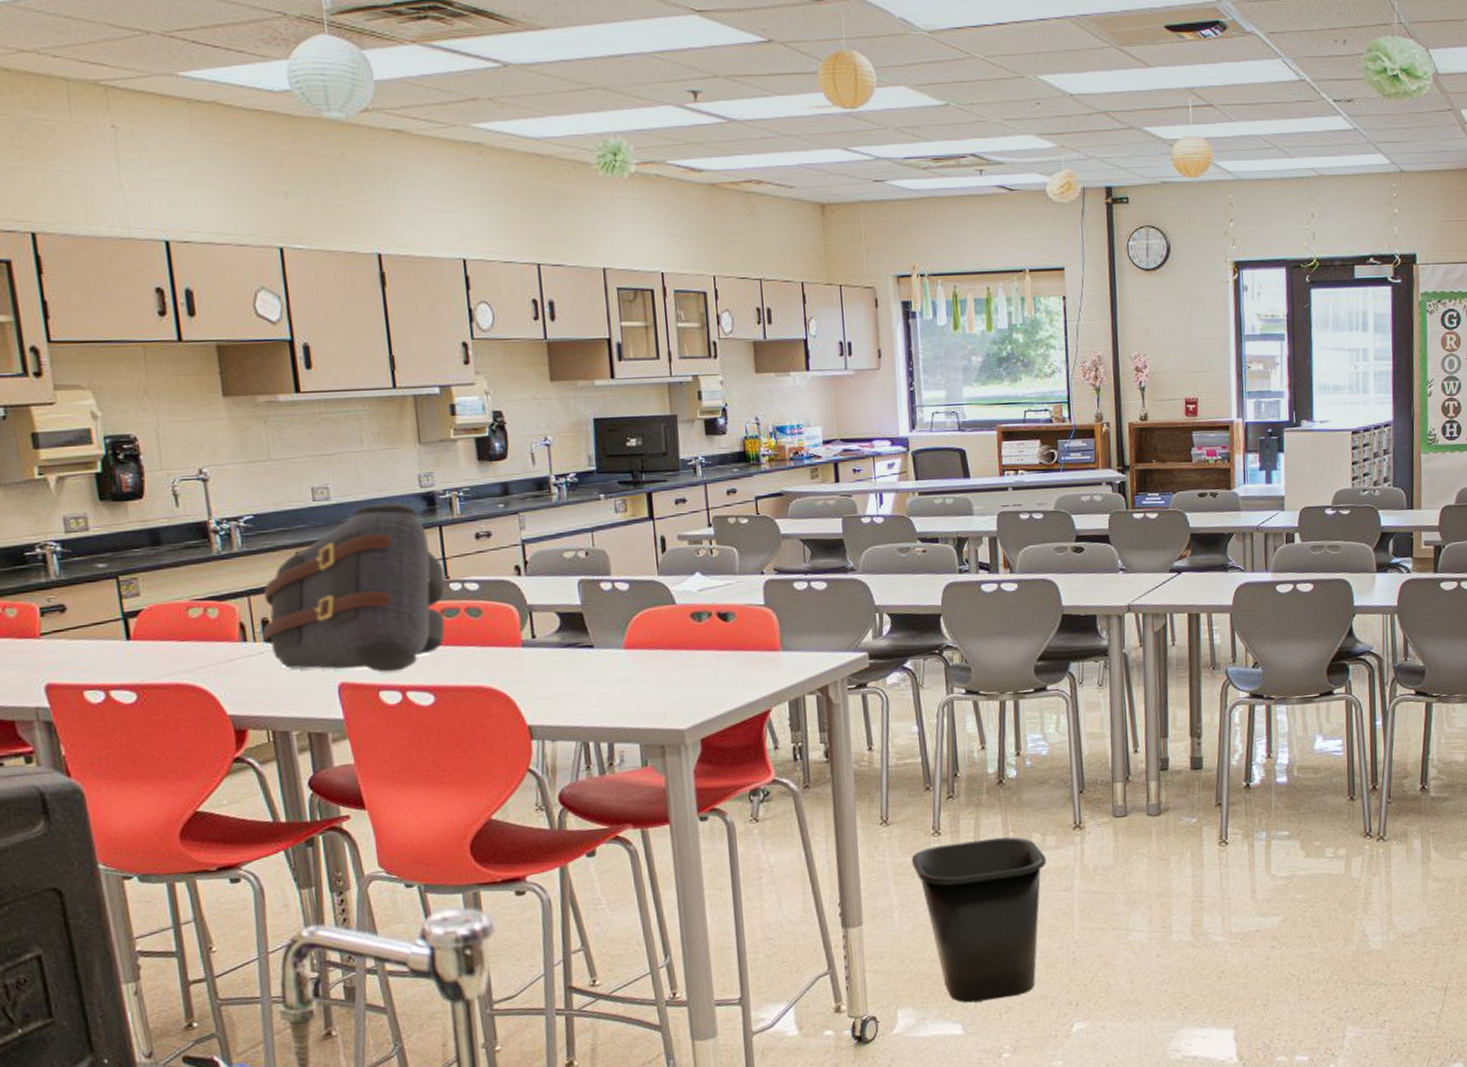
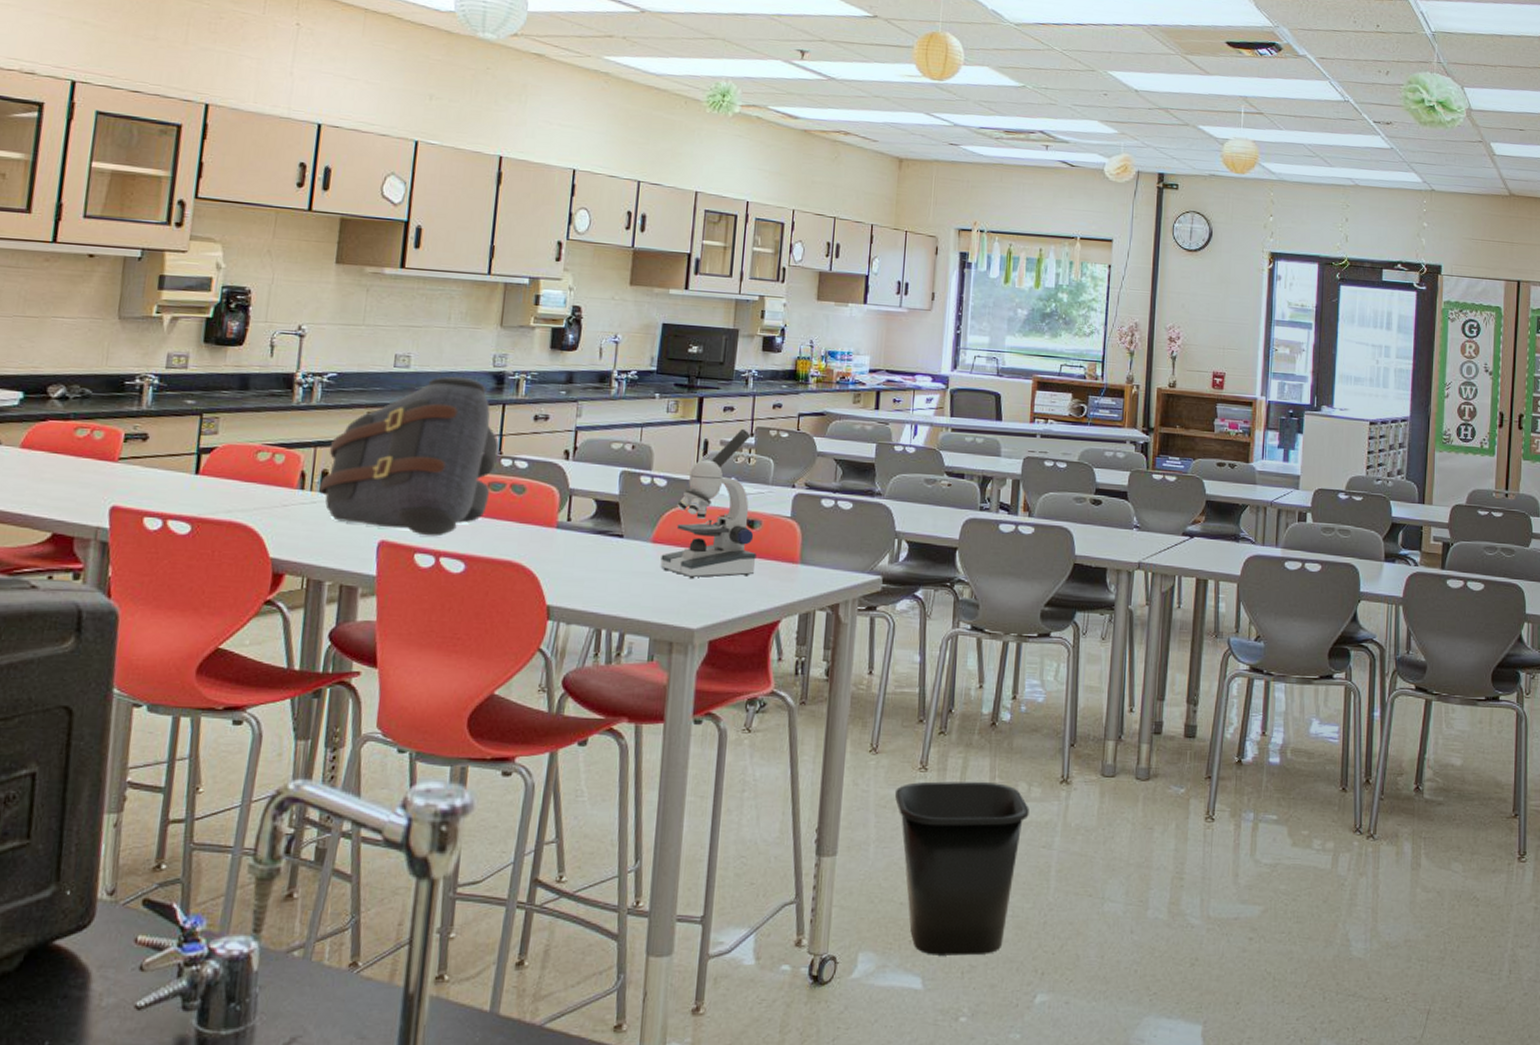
microscope: none [636,520,736,681] -> present [660,428,757,580]

